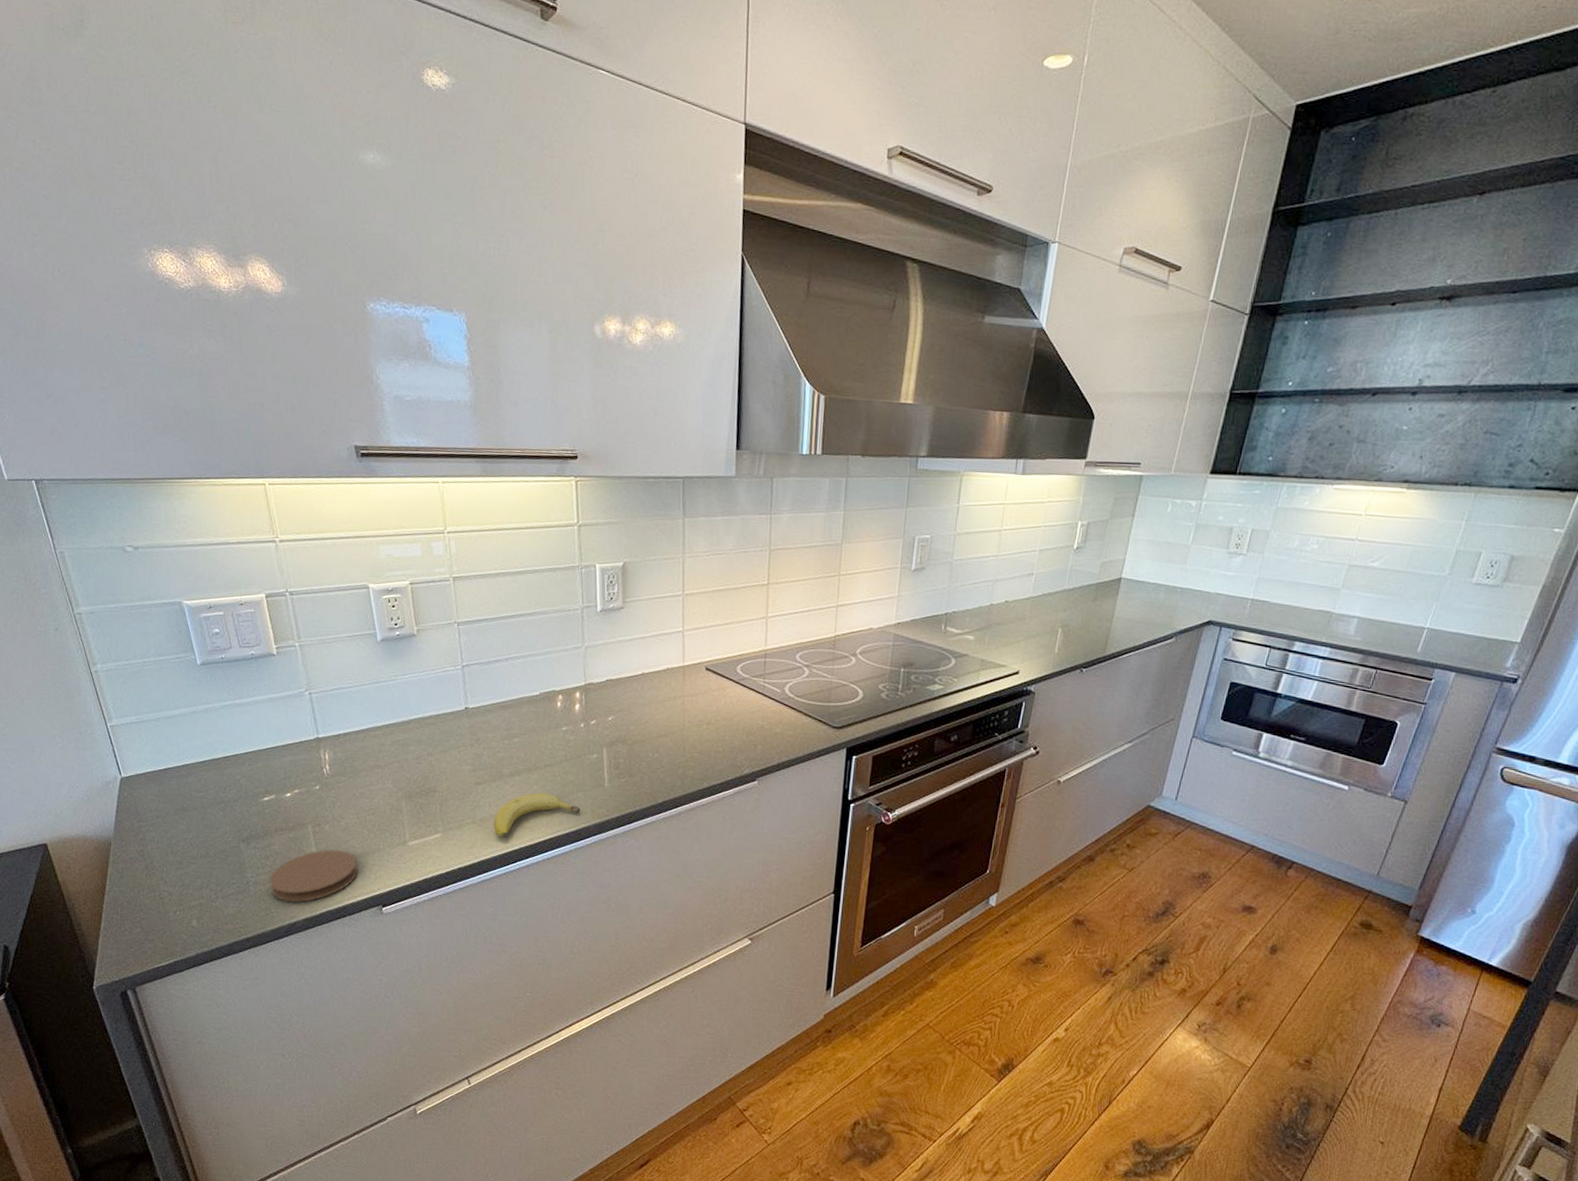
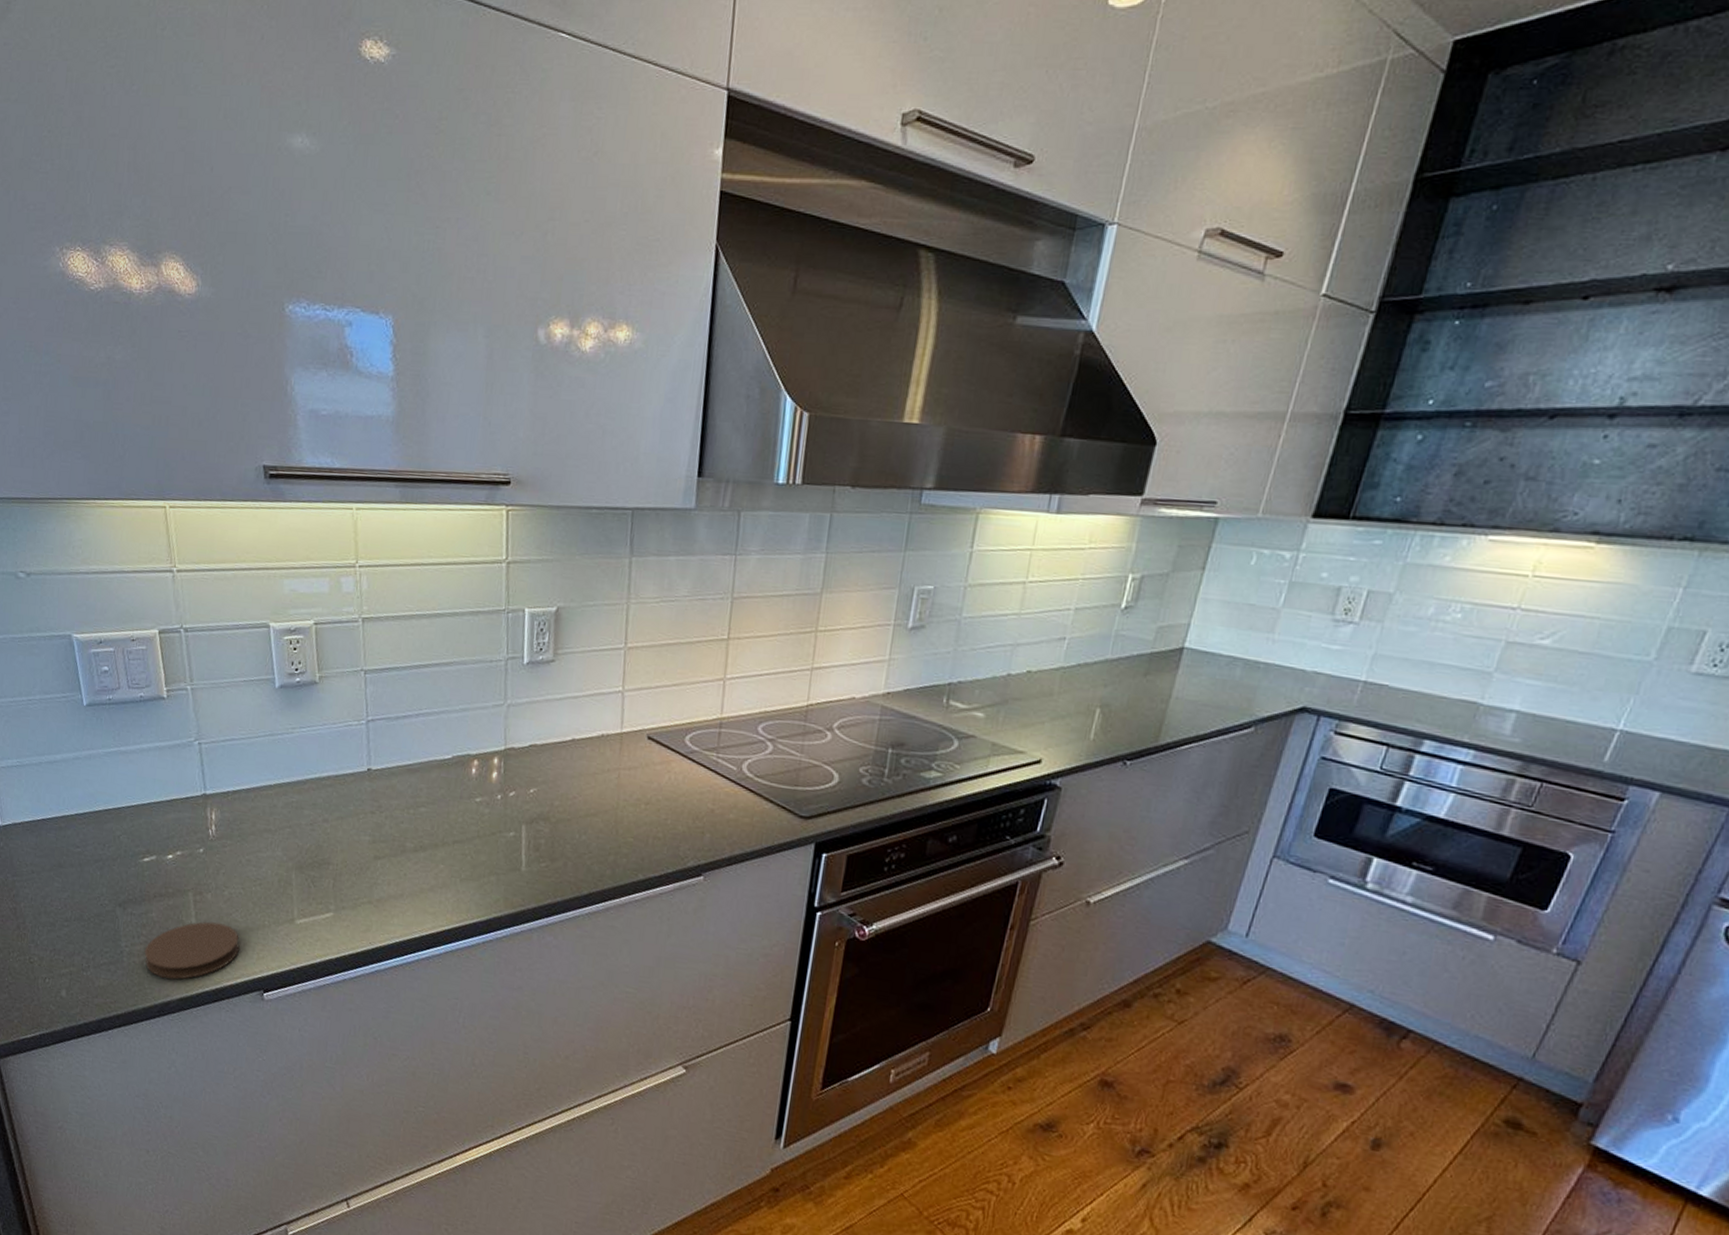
fruit: present [493,792,581,838] -> none [391,872,492,923]

